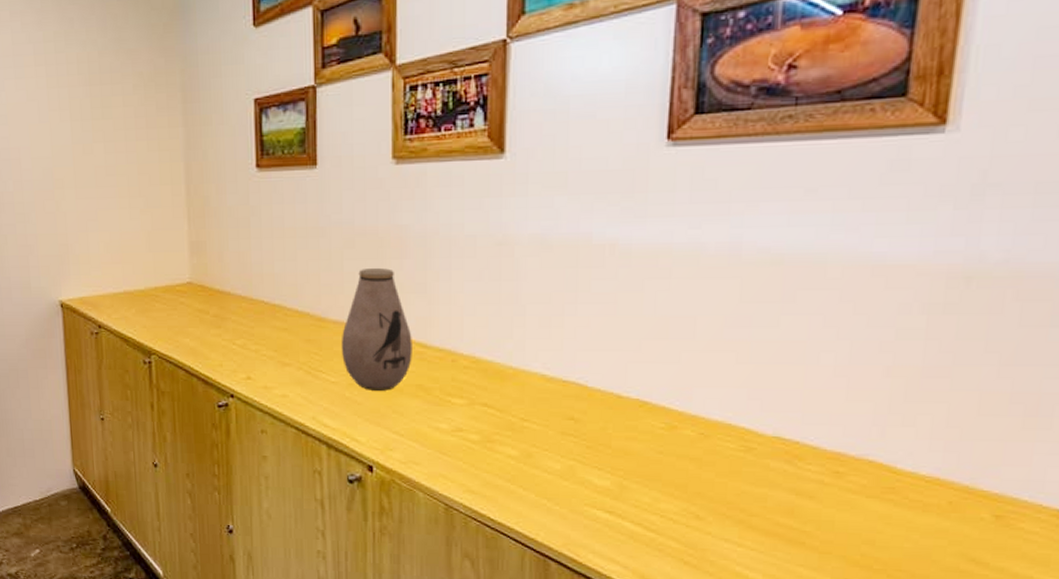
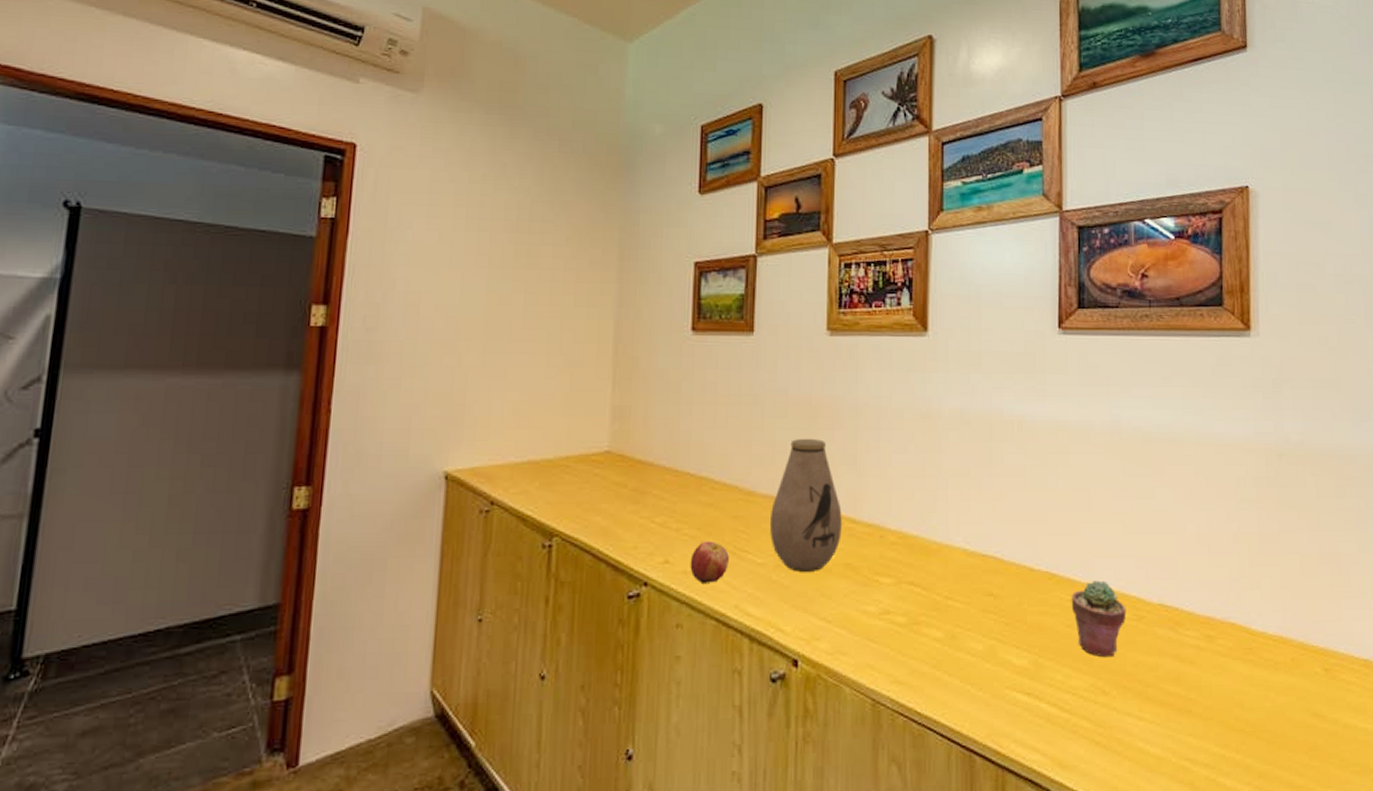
apple: none [269,361,305,397] -> present [690,541,729,583]
potted succulent: none [664,410,732,485] -> present [1071,580,1127,658]

